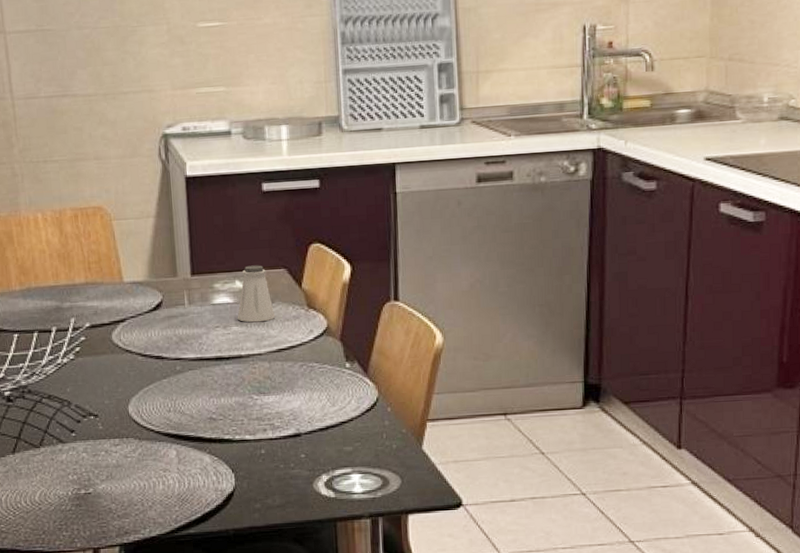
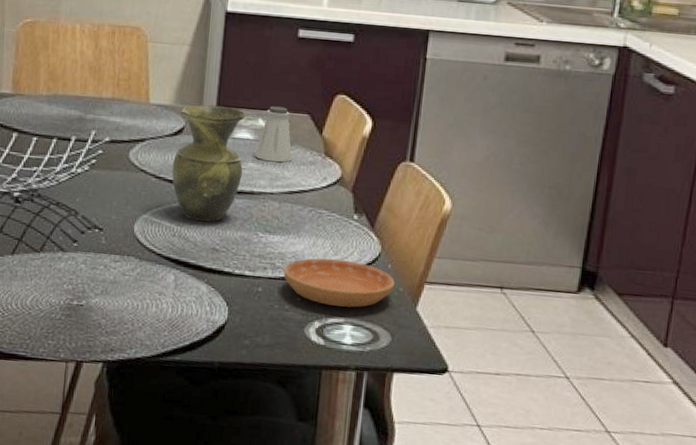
vase: none [156,273,228,393] -> present [172,105,246,222]
saucer: none [284,410,397,457] -> present [283,258,395,308]

